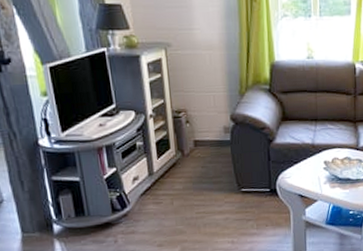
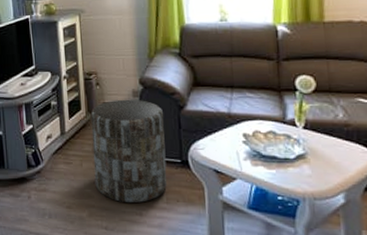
side table: none [180,135,257,234] -> present [90,99,167,203]

